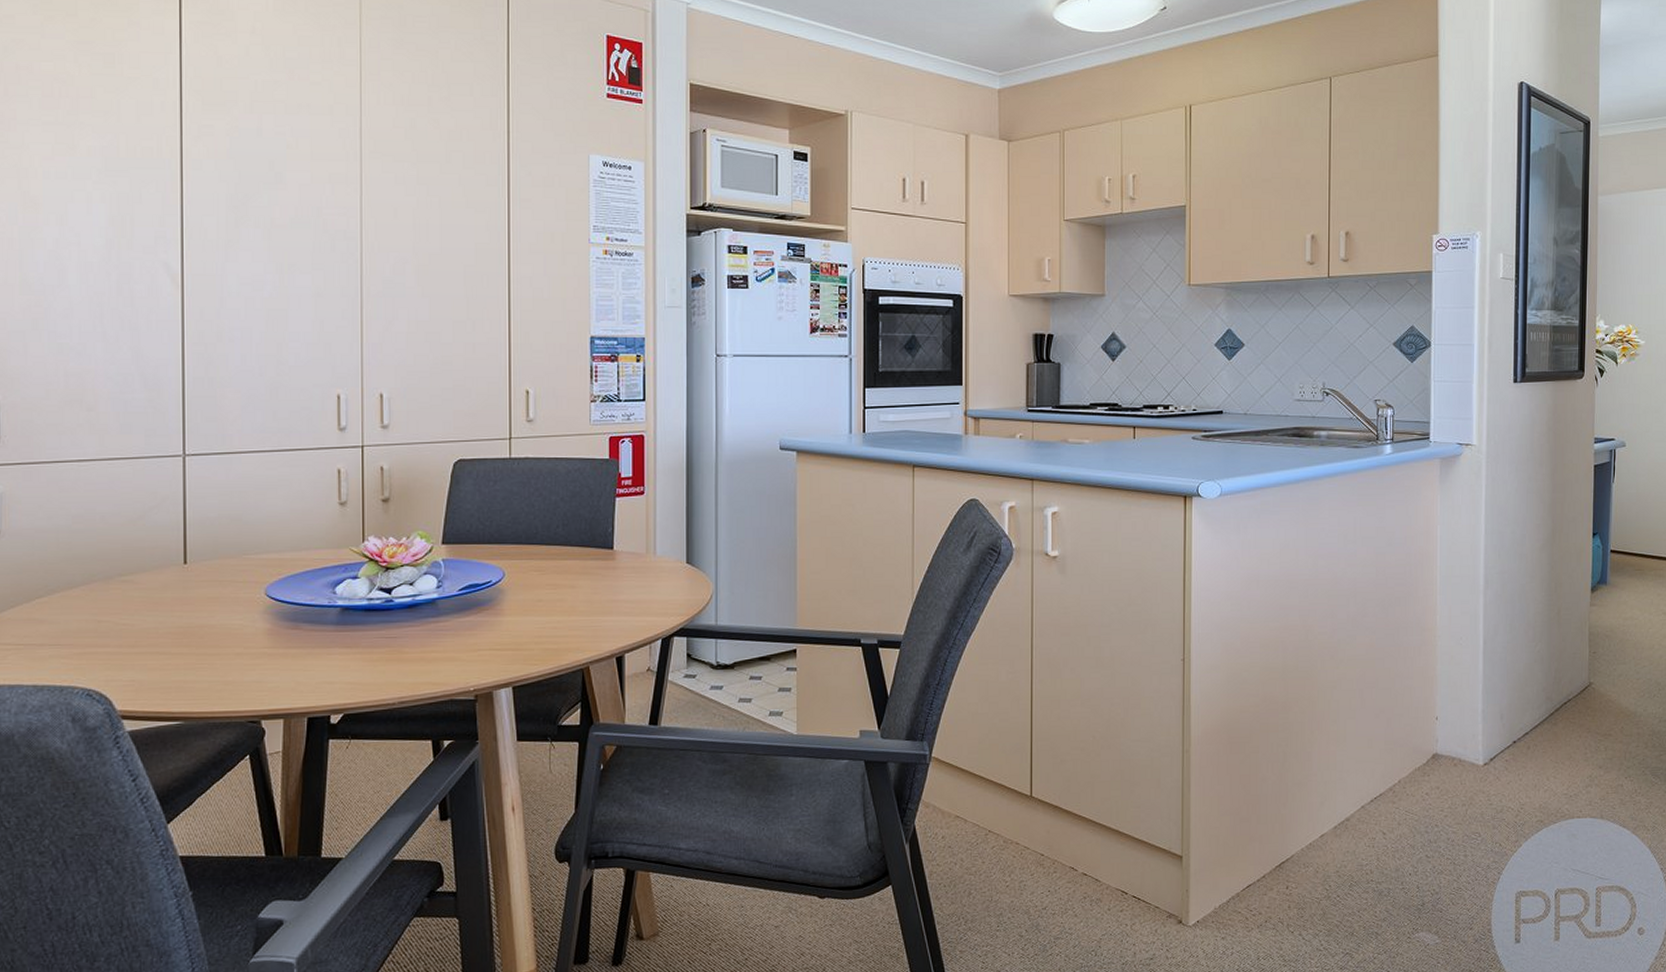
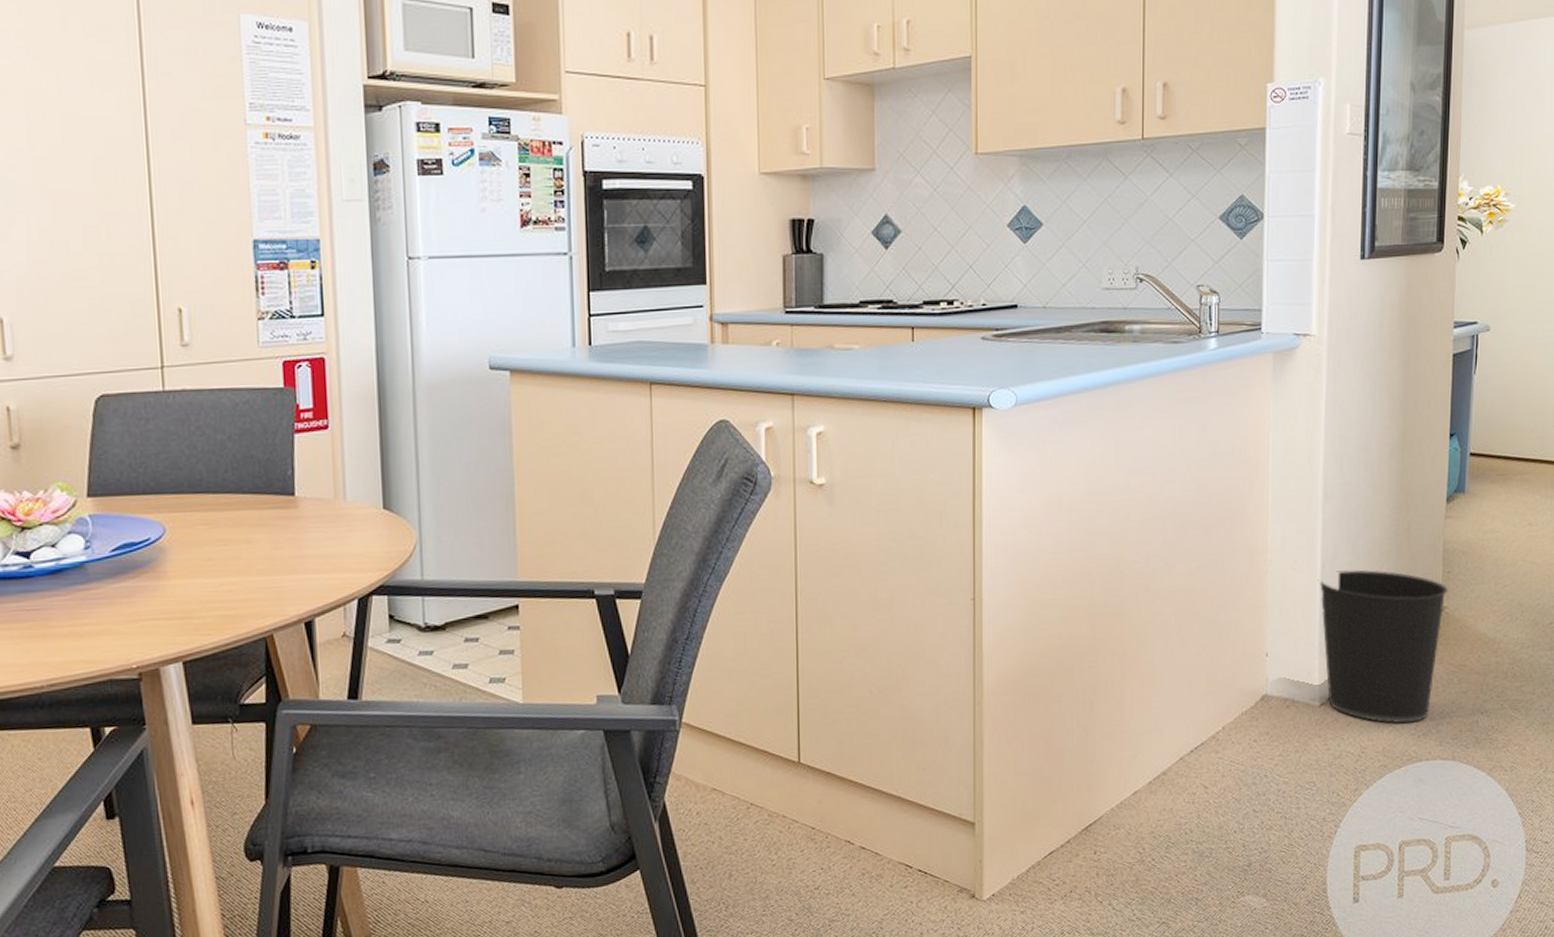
wastebasket: none [1480,647,1594,784] -> present [1317,569,1448,724]

